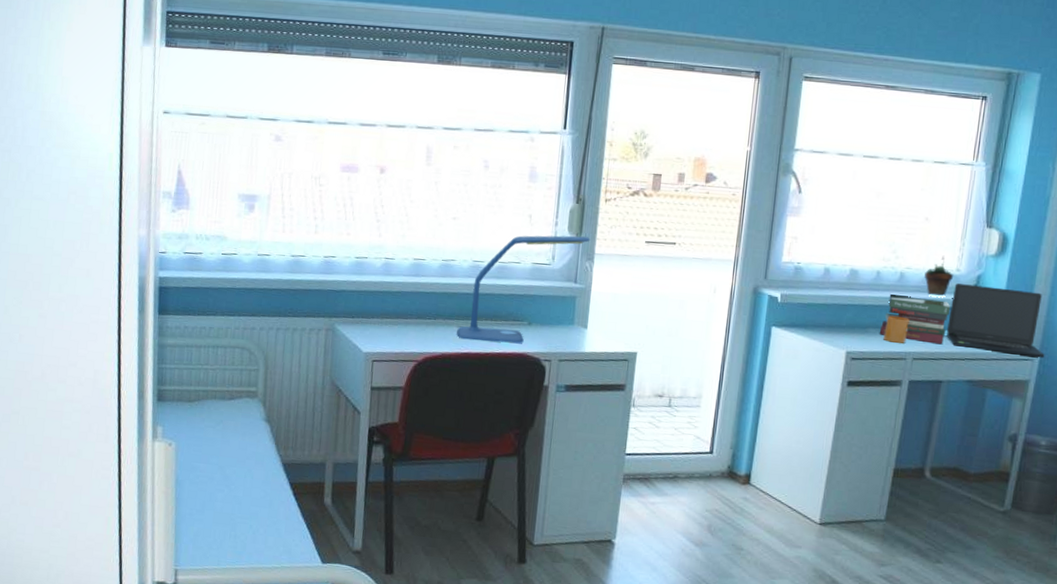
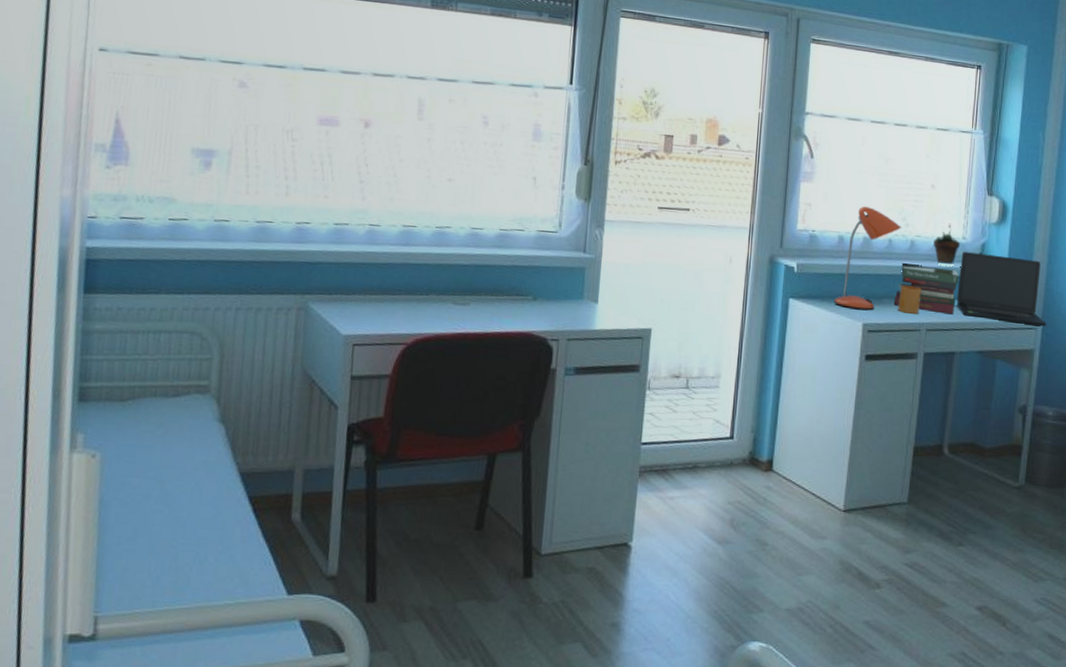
desk lamp: present [457,235,591,344] -> none [452,200,600,322]
desk lamp: none [817,239,892,340] -> present [834,206,902,311]

